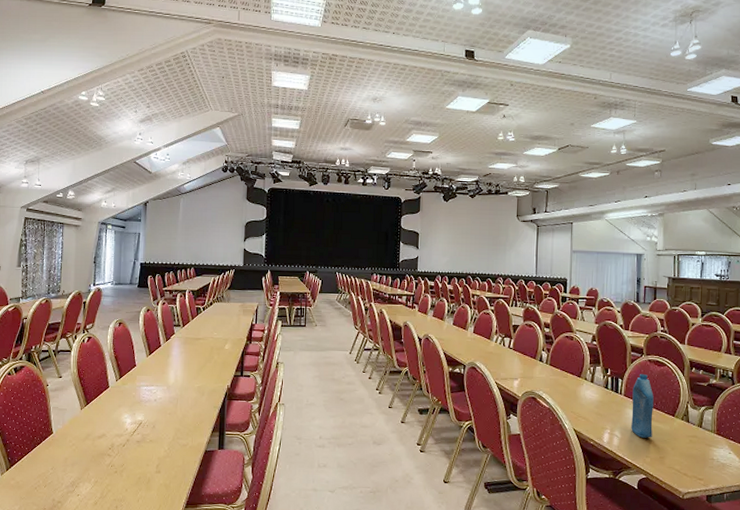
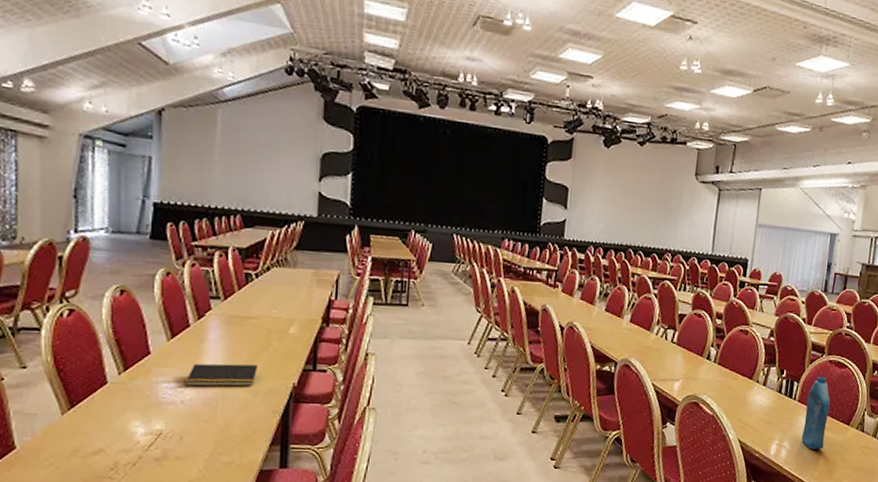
notepad: none [157,372,204,389] -> present [184,363,257,387]

